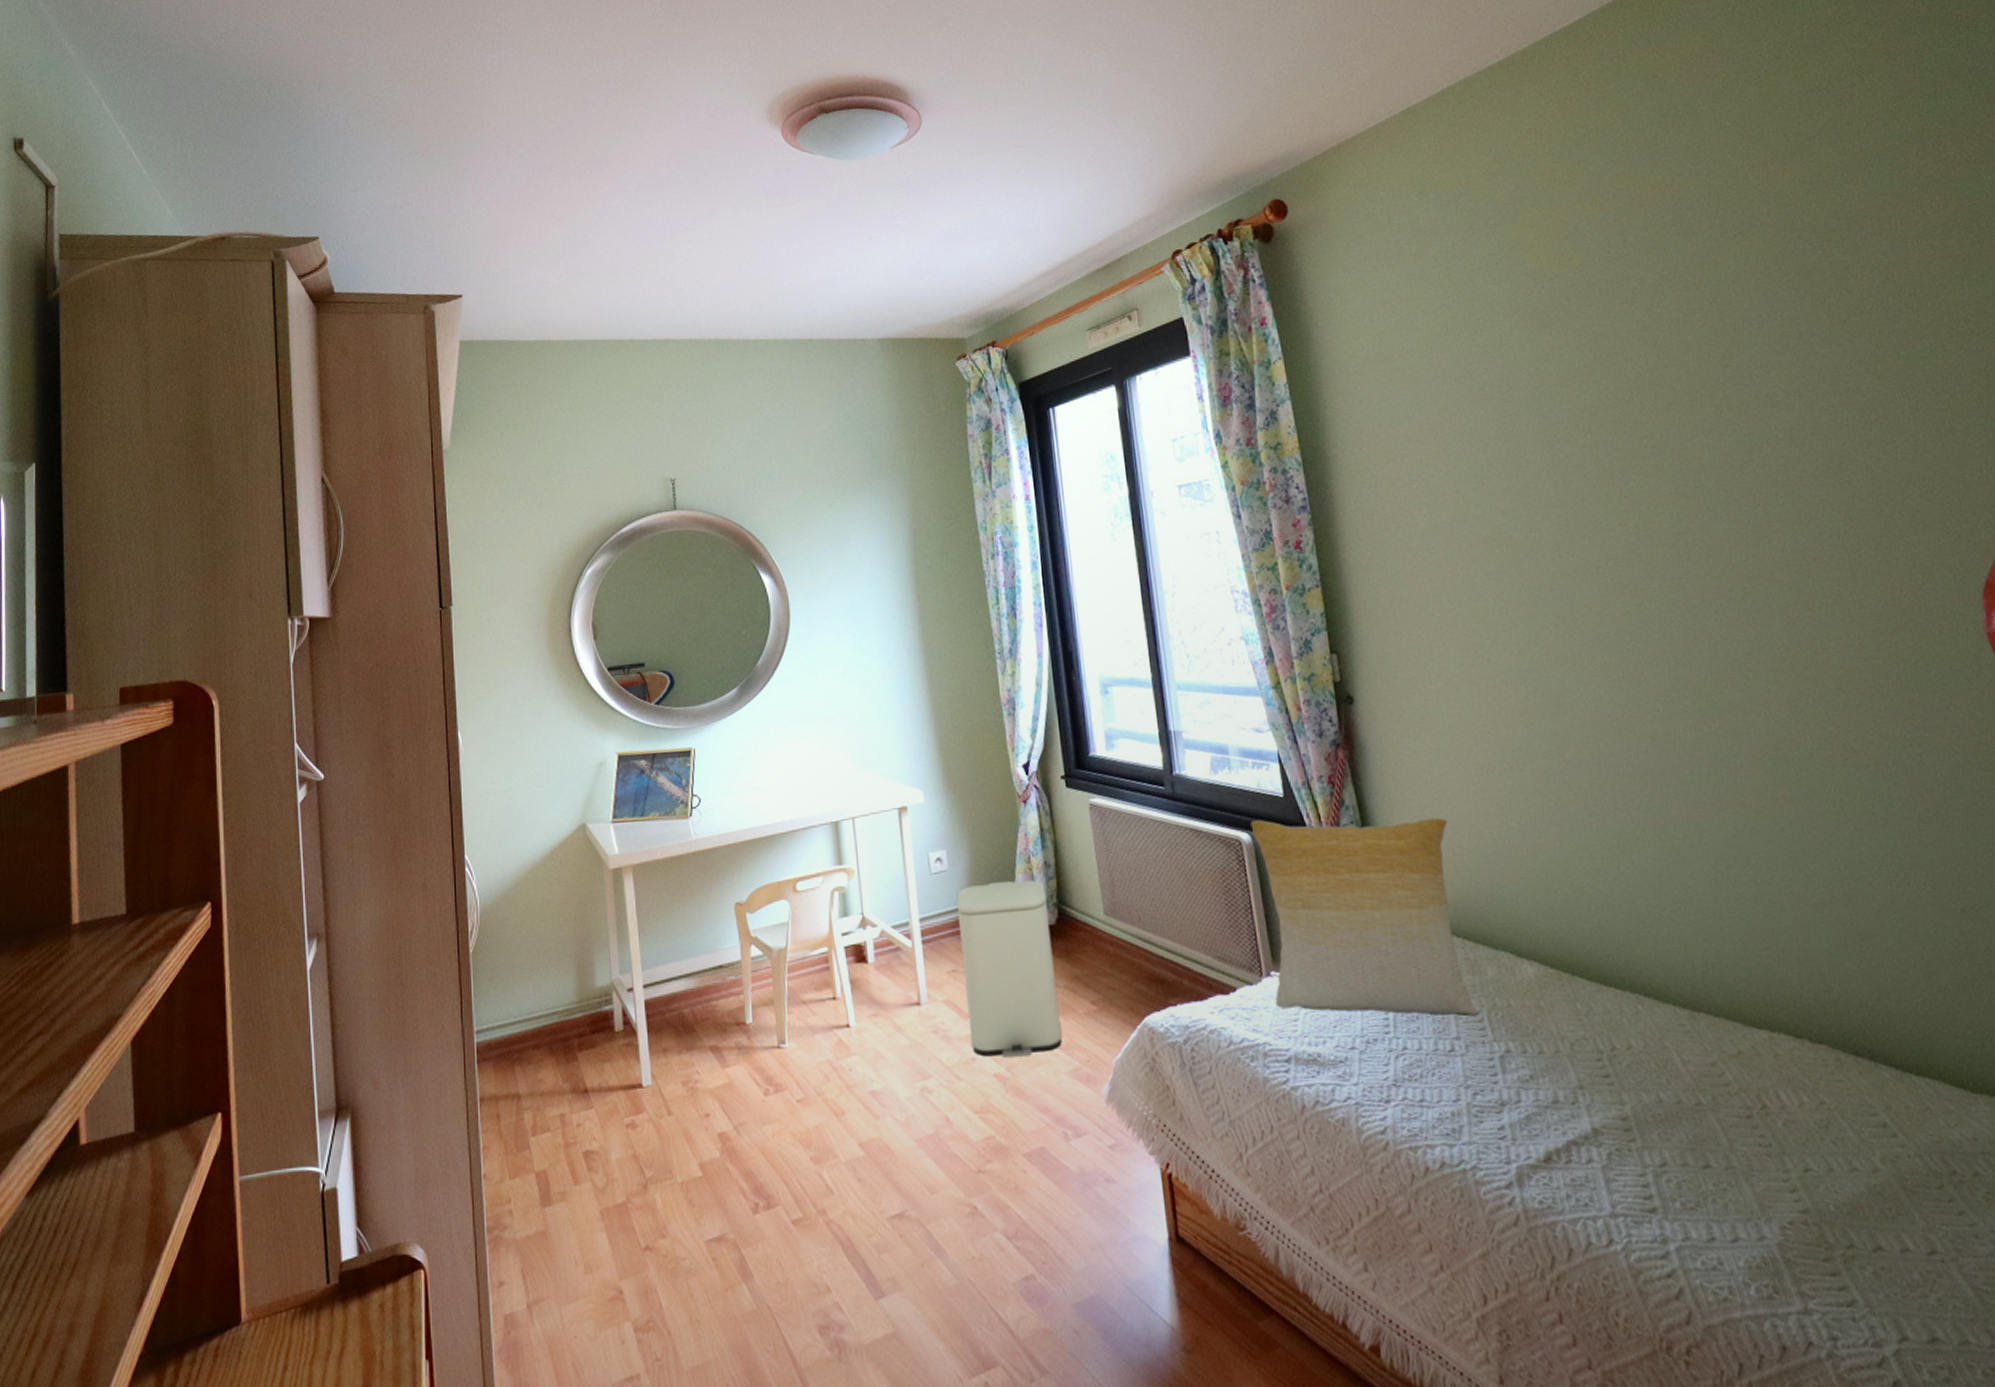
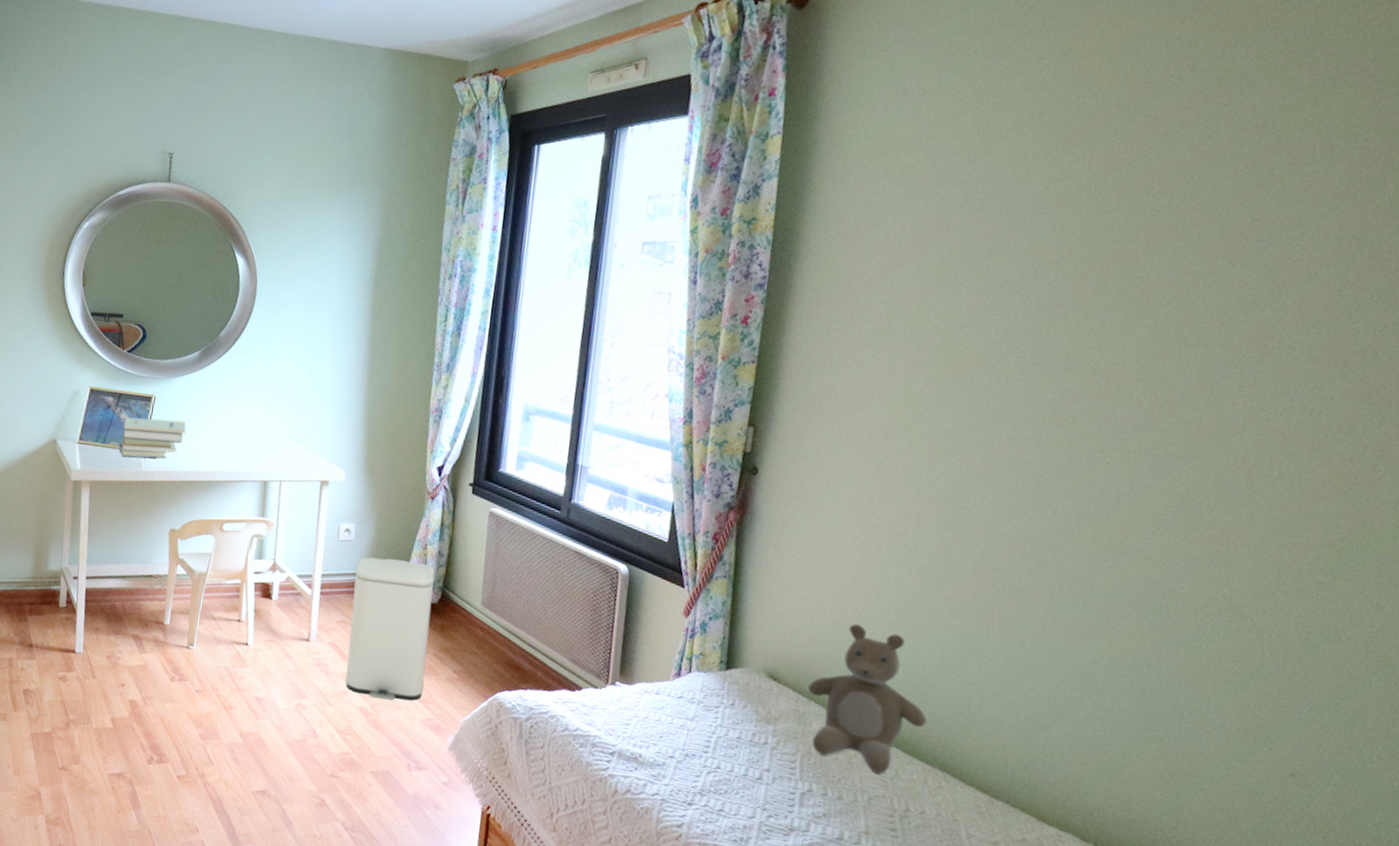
books: none [661,771,736,828] -> present [119,417,186,459]
pillow: present [1250,817,1478,1017] -> none [613,556,815,757]
teddy bear: none [1471,845,1602,1013] -> present [808,624,928,774]

